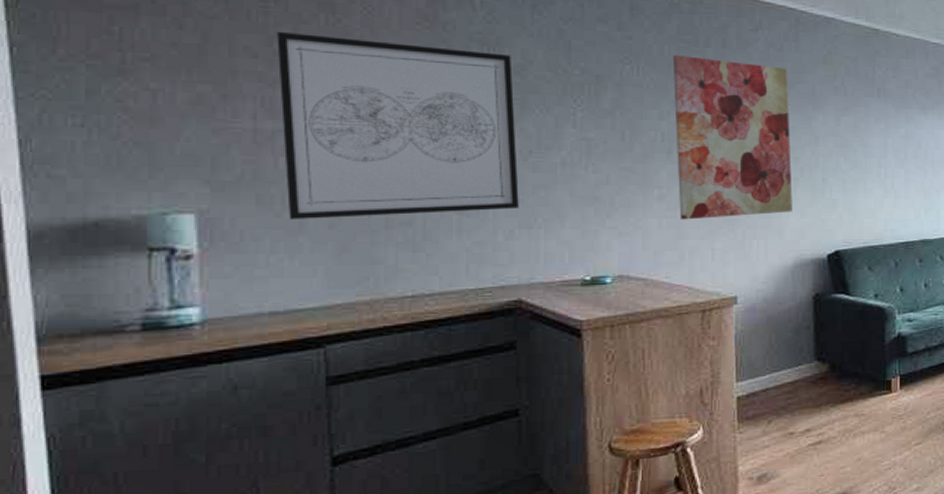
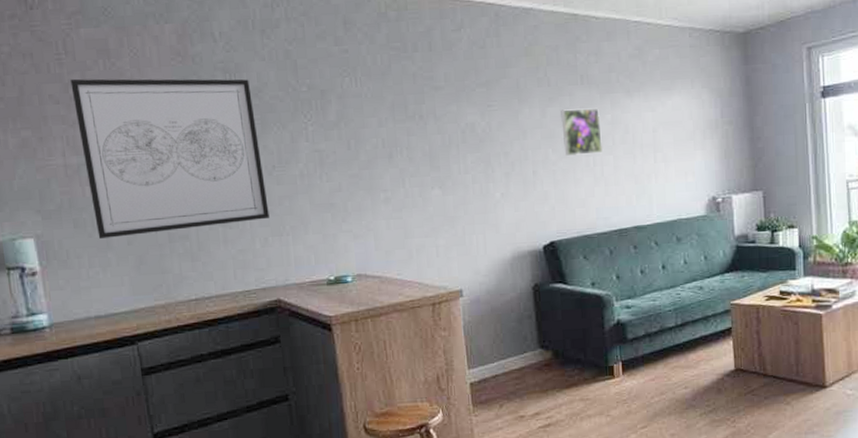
wall art: present [672,54,793,220] -> none [385,62,507,220]
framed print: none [855,120,896,167] -> present [561,108,604,157]

